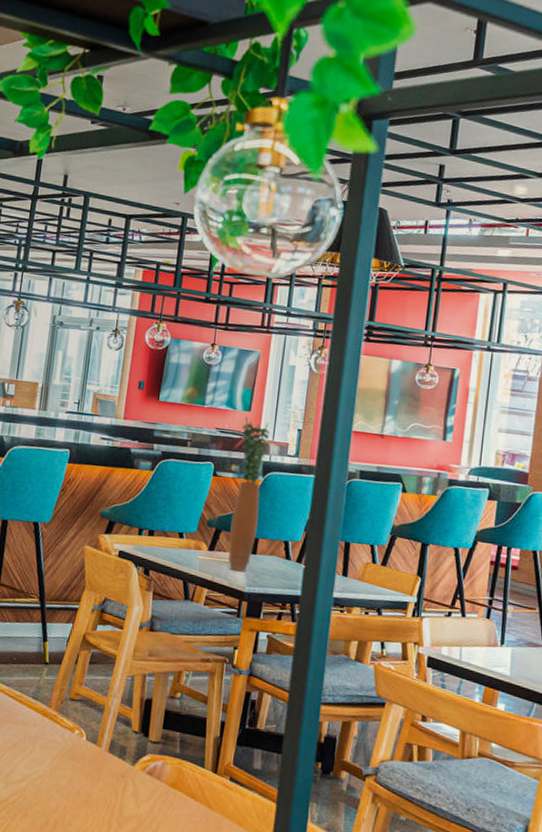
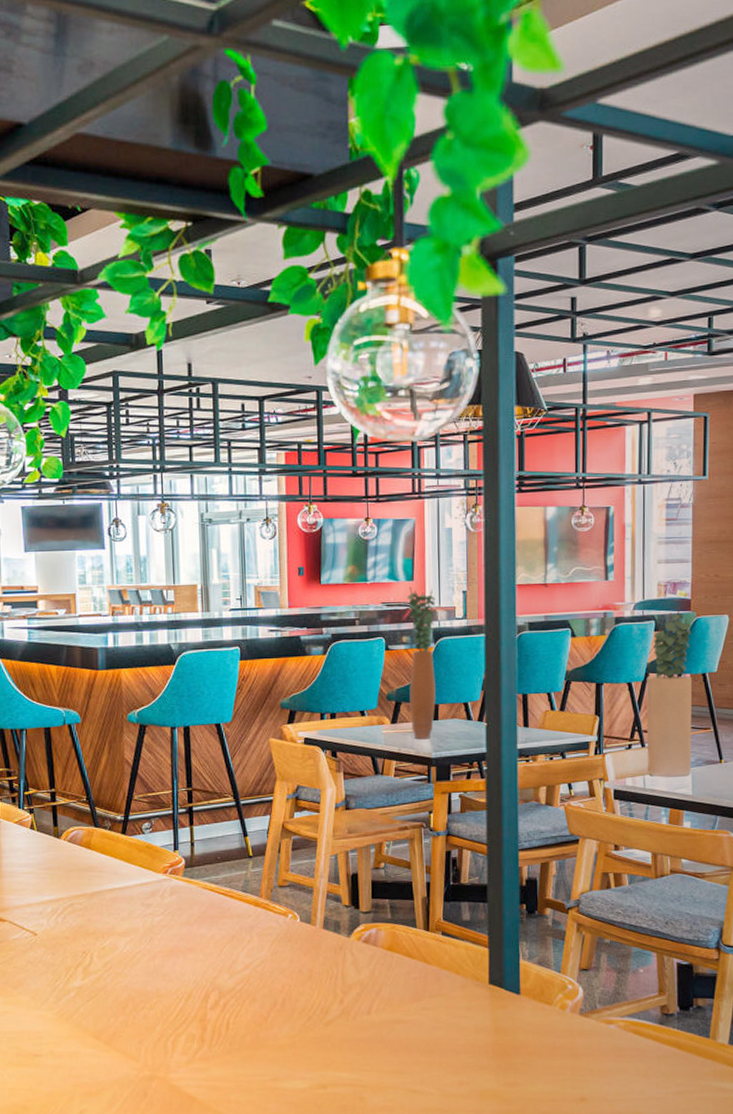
vase: none [465,478,527,656] -> present [647,606,693,778]

